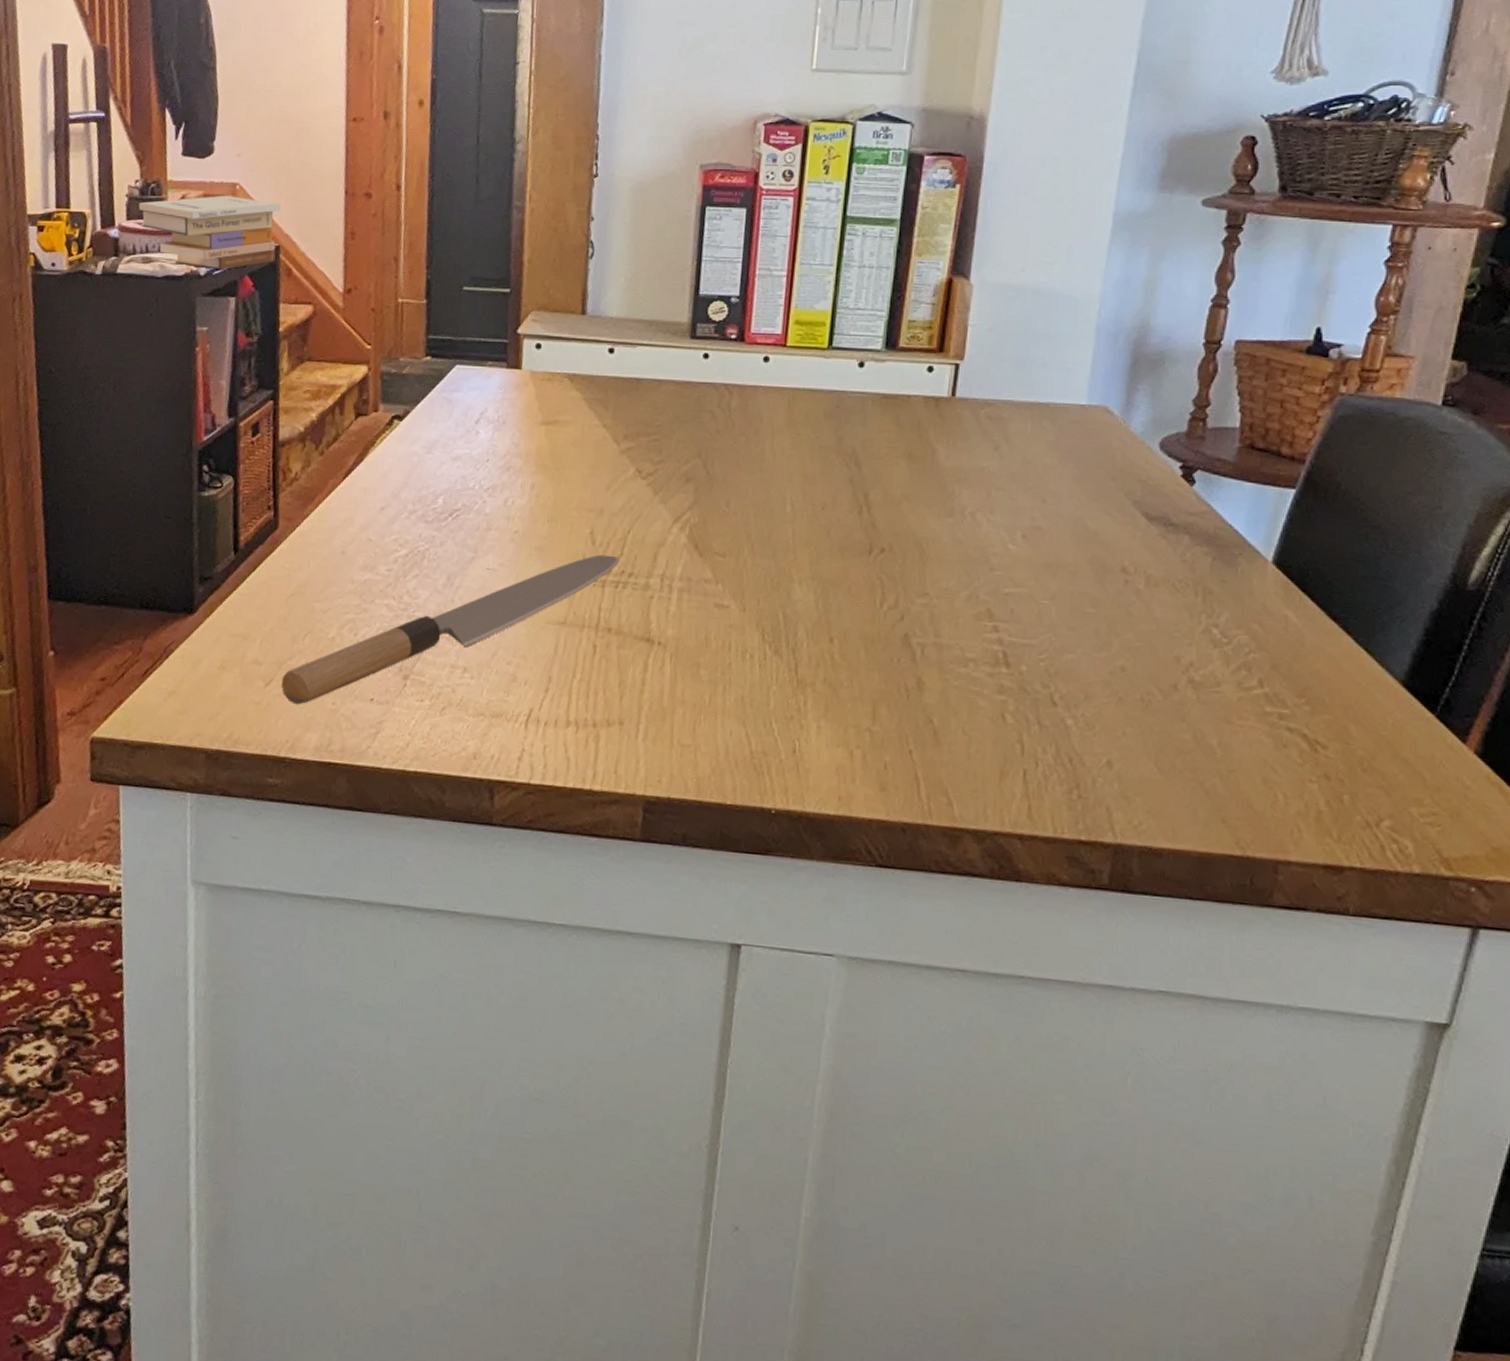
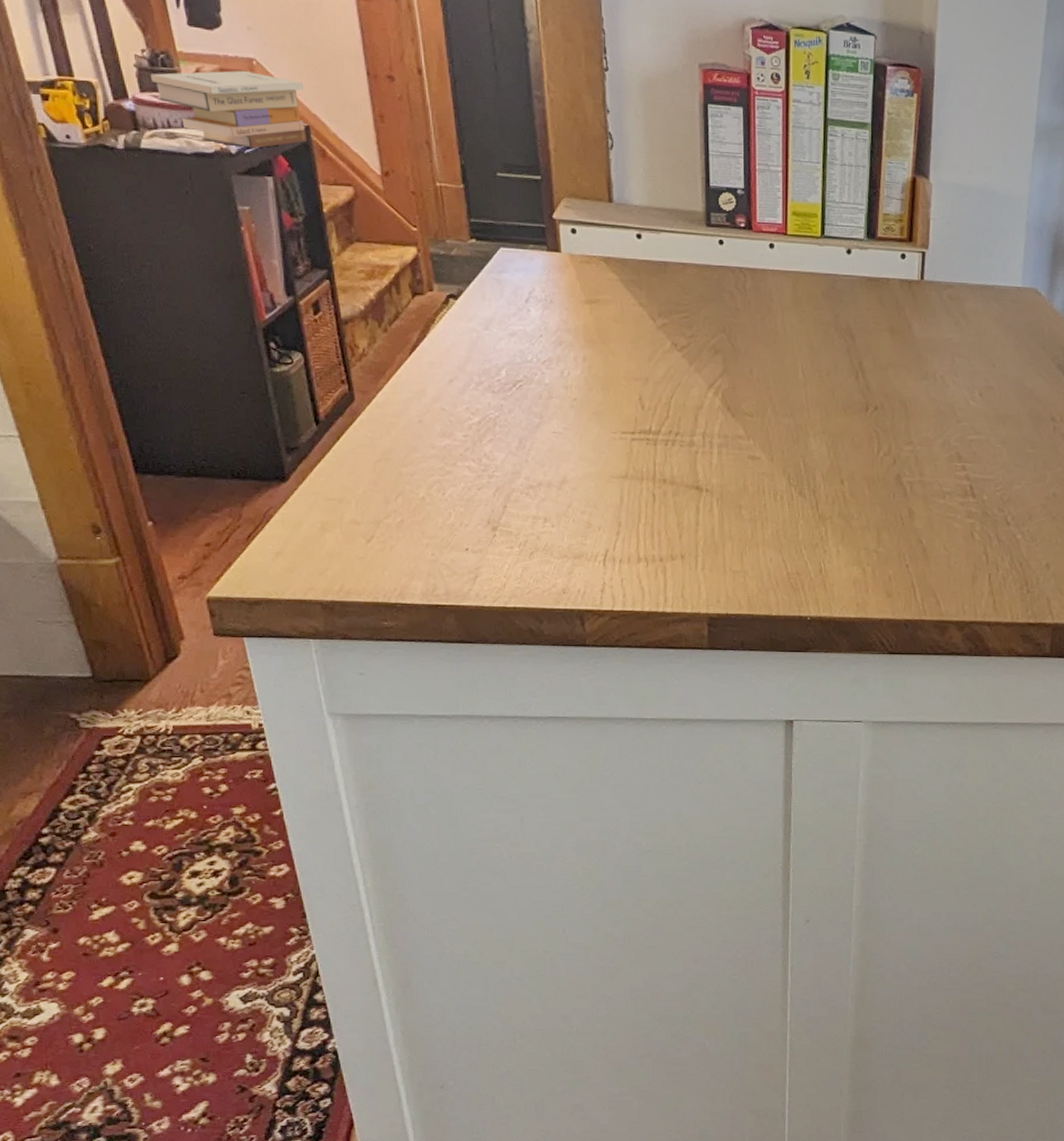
kitchen knife: present [281,554,620,705] -> none [381,417,667,558]

